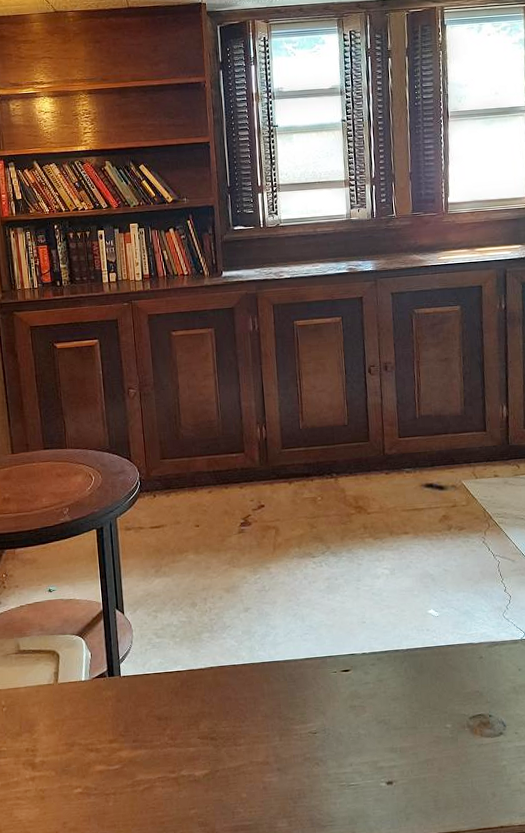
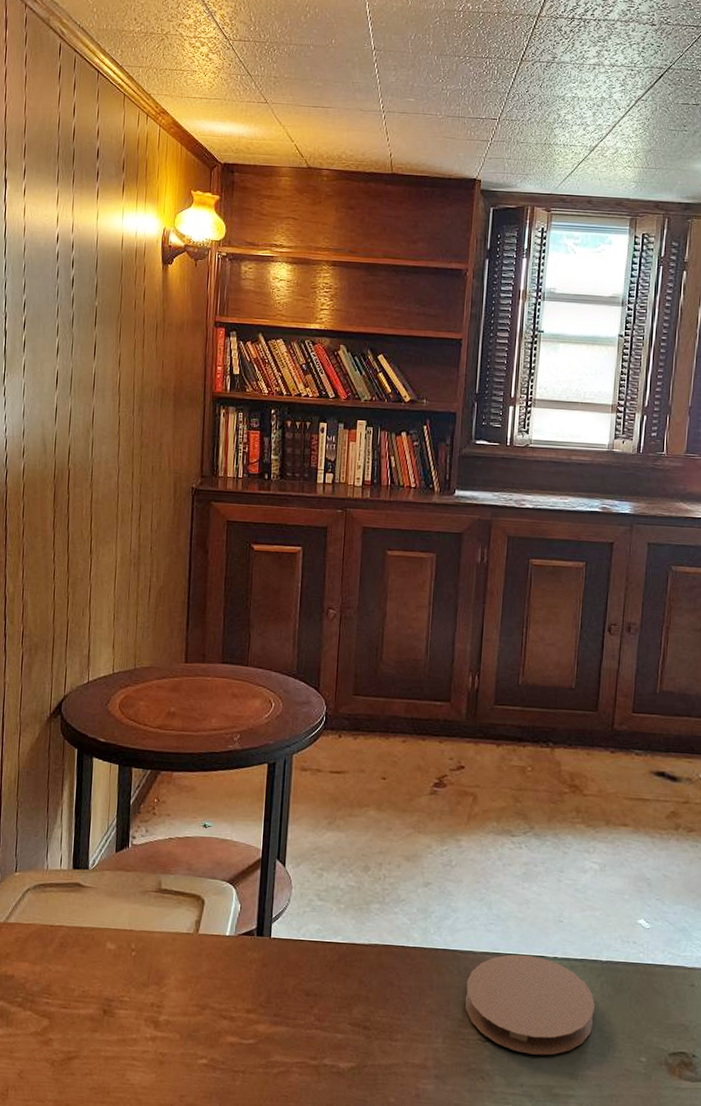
coaster: none [293,655,404,738] -> present [465,954,595,1055]

